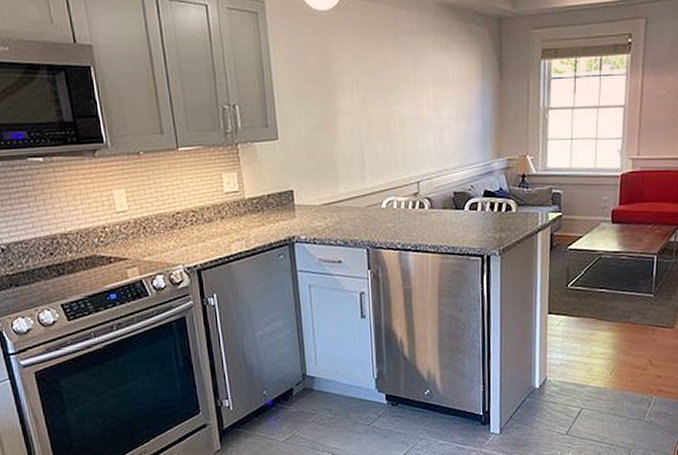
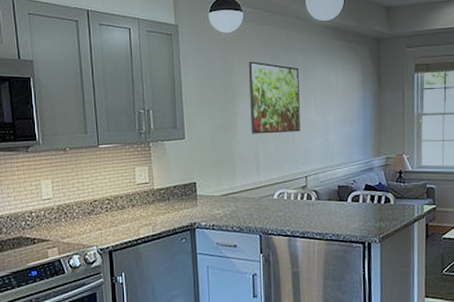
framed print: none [349,46,411,133] -> present [248,61,300,134]

